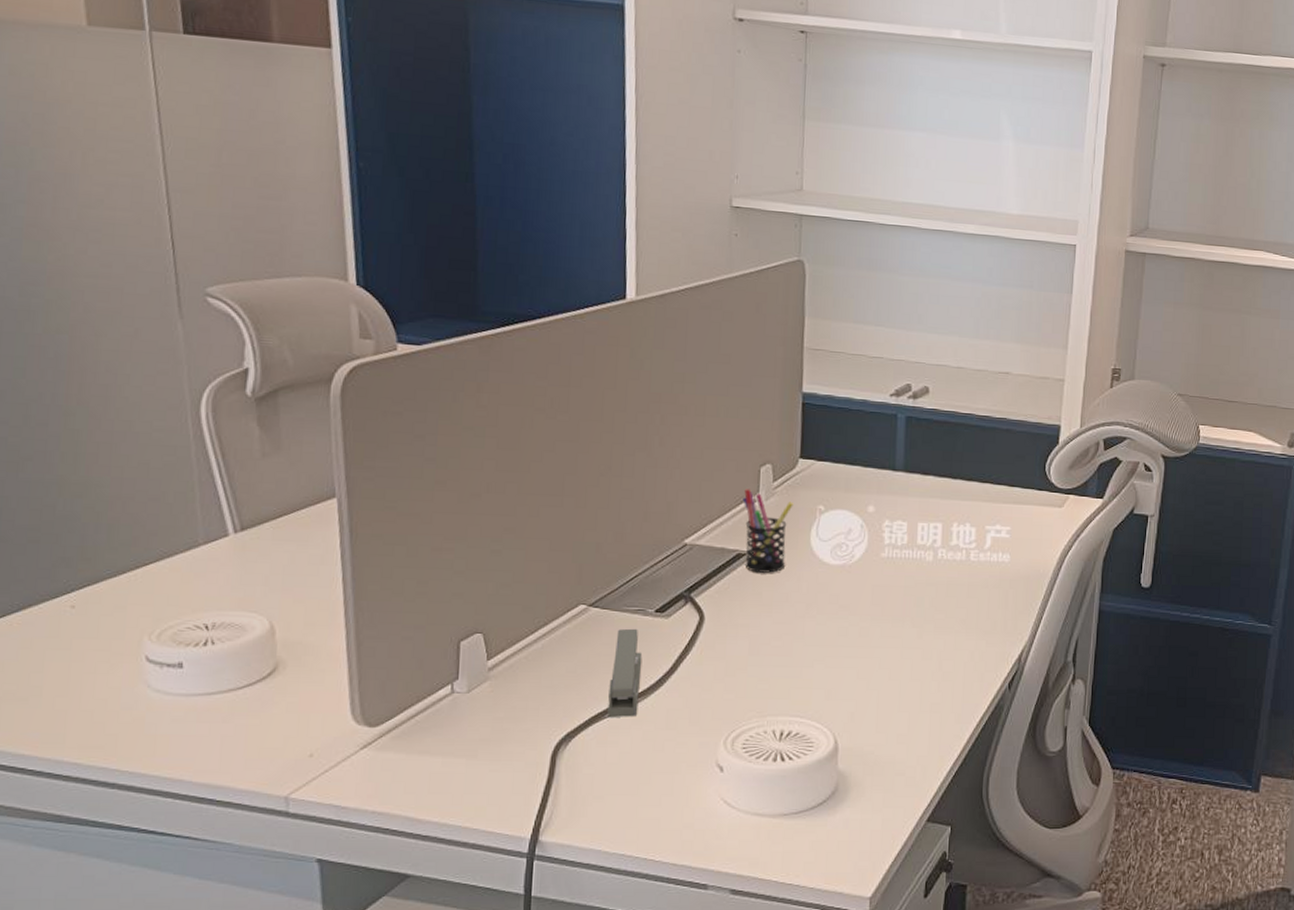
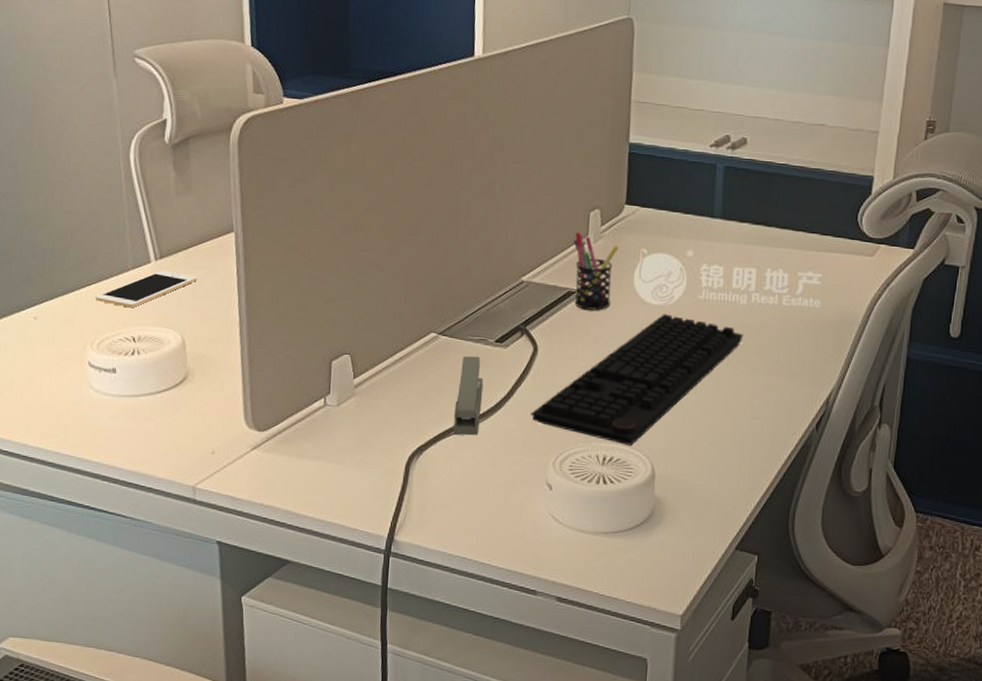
cell phone: none [155,544,290,590] -> present [95,270,198,308]
keyboard: none [697,574,930,718] -> present [531,314,744,446]

